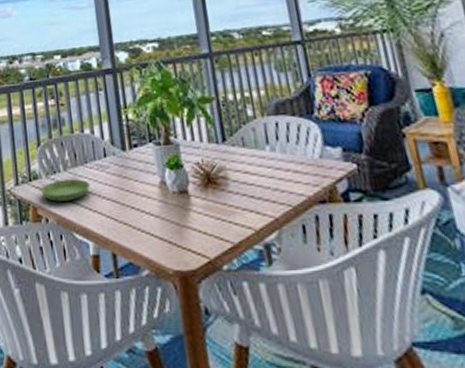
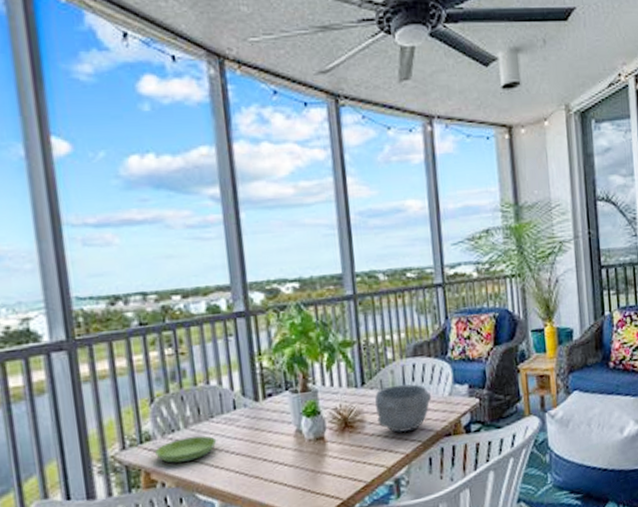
bowl: none [237,143,300,195] -> present [374,384,432,433]

